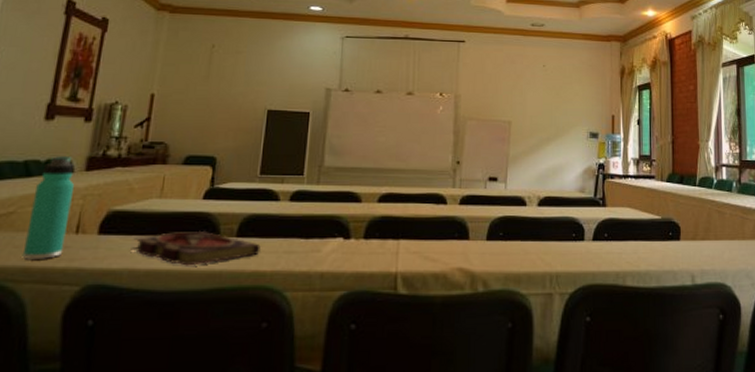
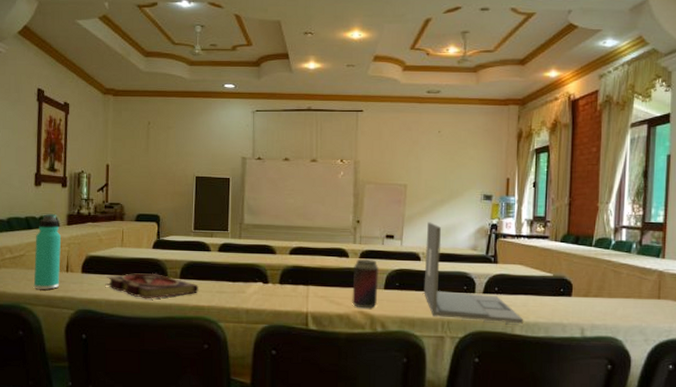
beverage can: none [450,205,480,265] -> present [352,259,379,309]
laptop: none [530,162,635,274] -> present [423,222,524,324]

